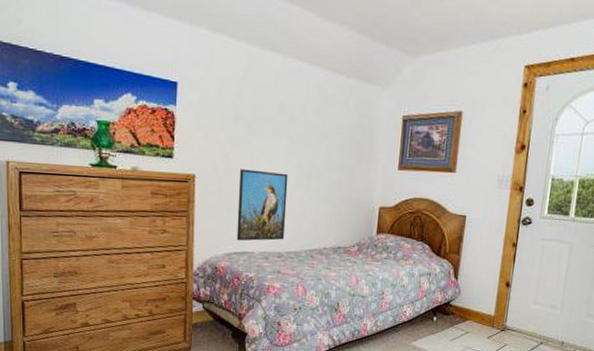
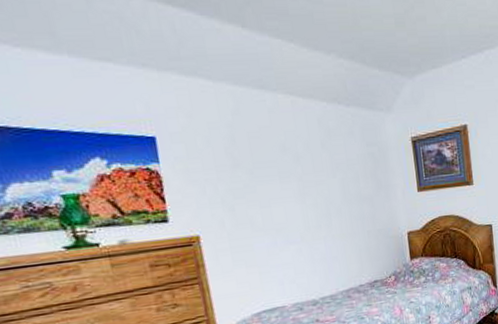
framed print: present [236,169,288,241] -> none [250,216,316,298]

